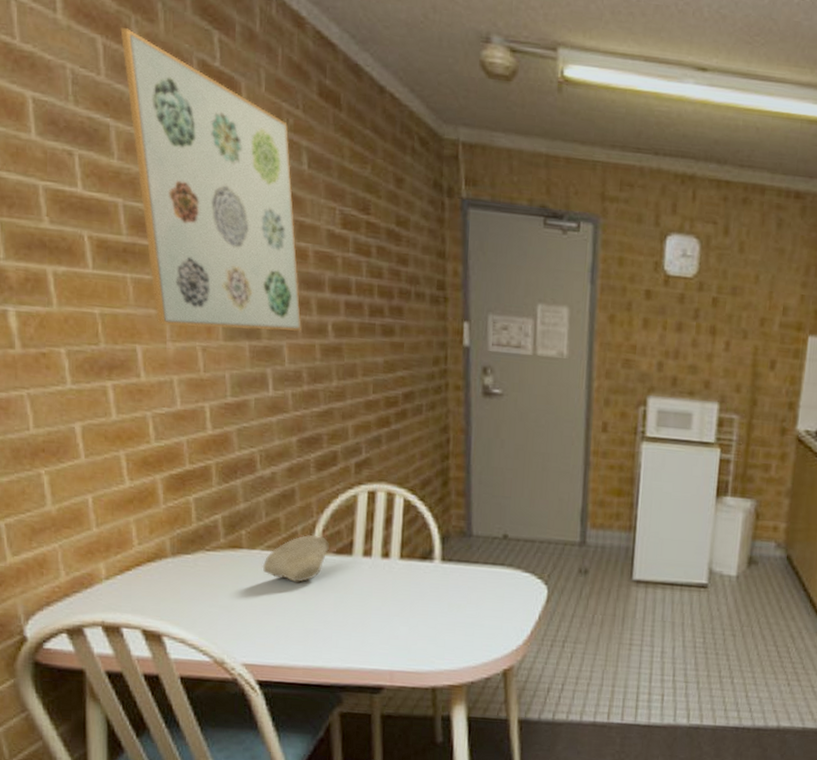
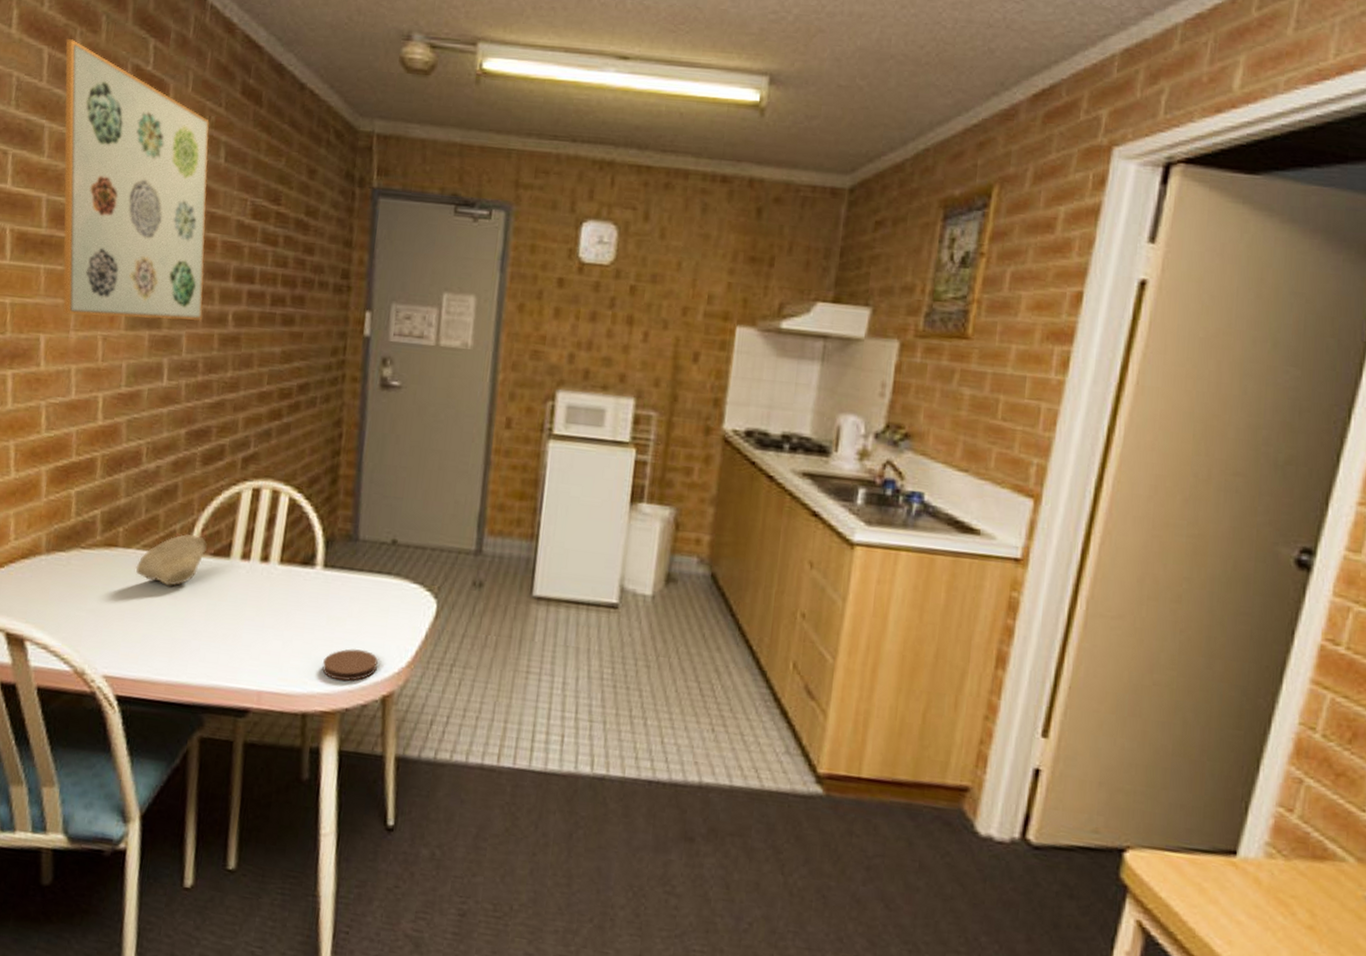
coaster: none [447,631,497,659] -> present [322,649,378,681]

